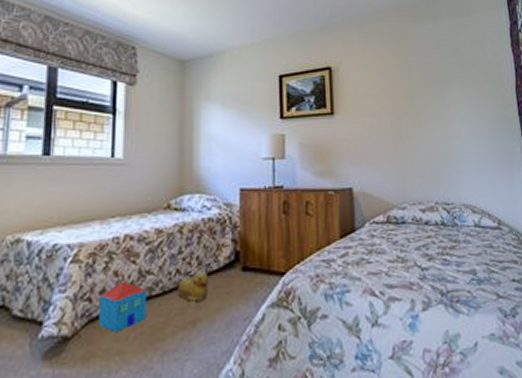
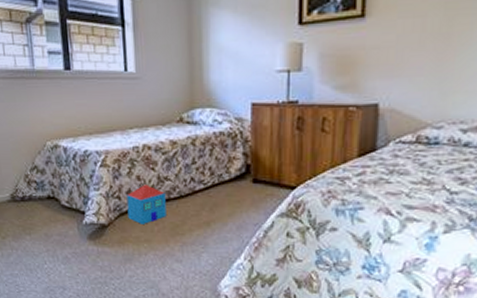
rubber duck: present [178,271,209,302] -> none [193,180,221,206]

